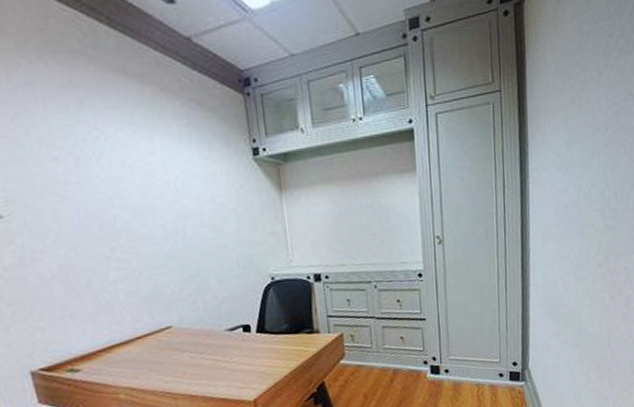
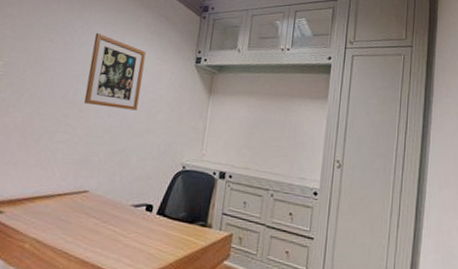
wall art: none [112,137,199,231] -> present [84,32,147,111]

